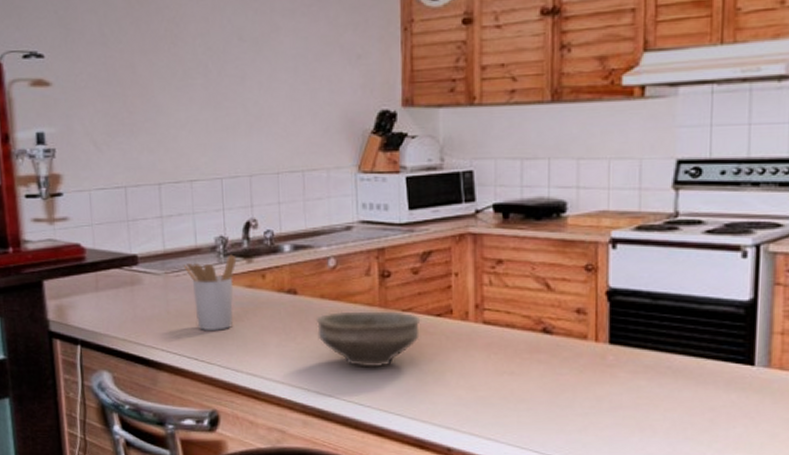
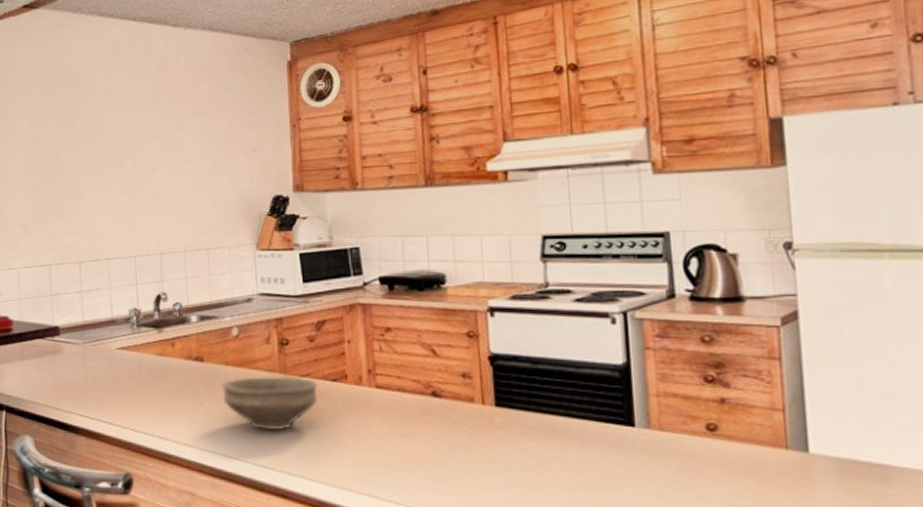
utensil holder: present [184,254,237,331] -> none [101,325,149,396]

